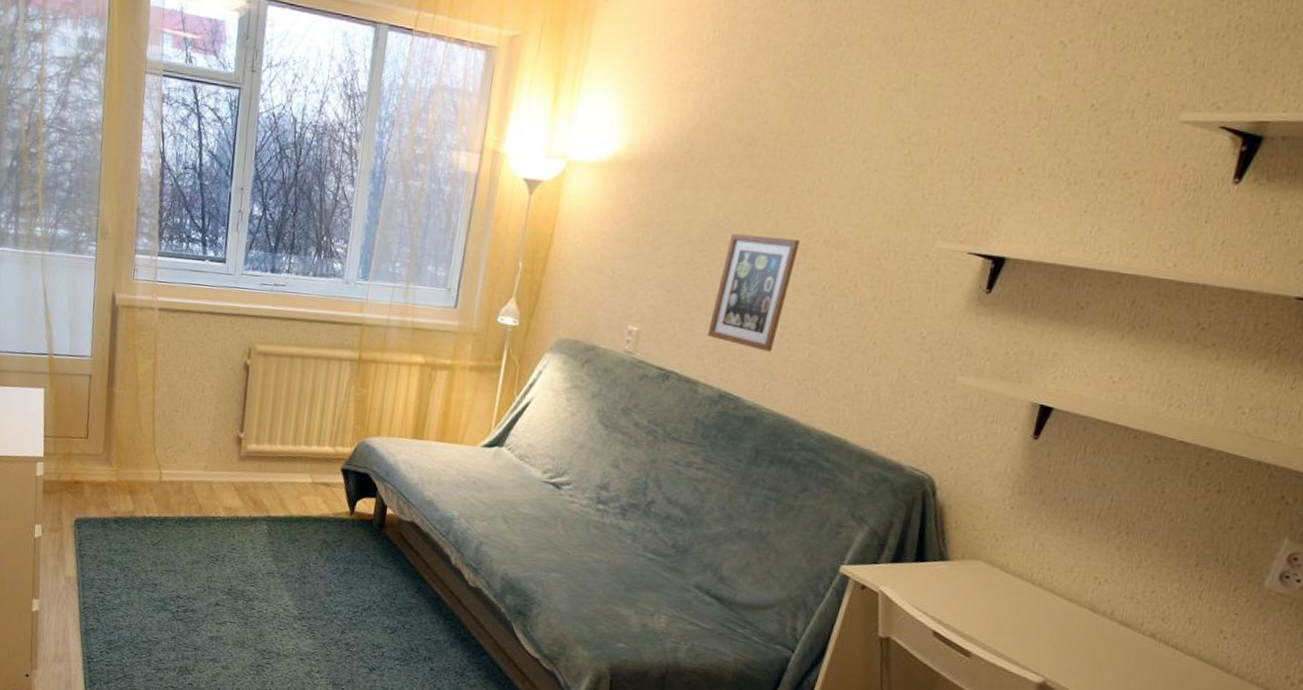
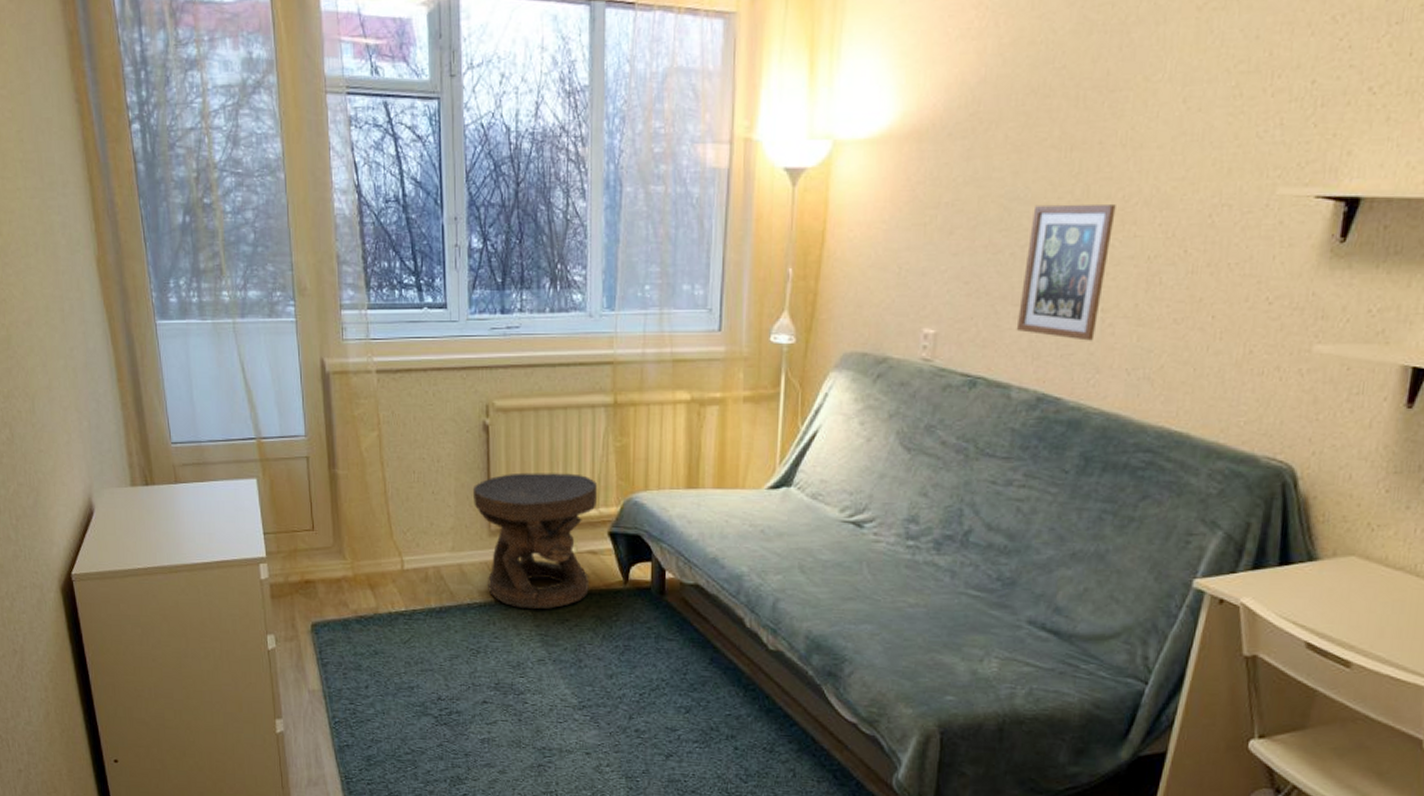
side table: none [228,408,337,529] -> present [472,472,598,610]

